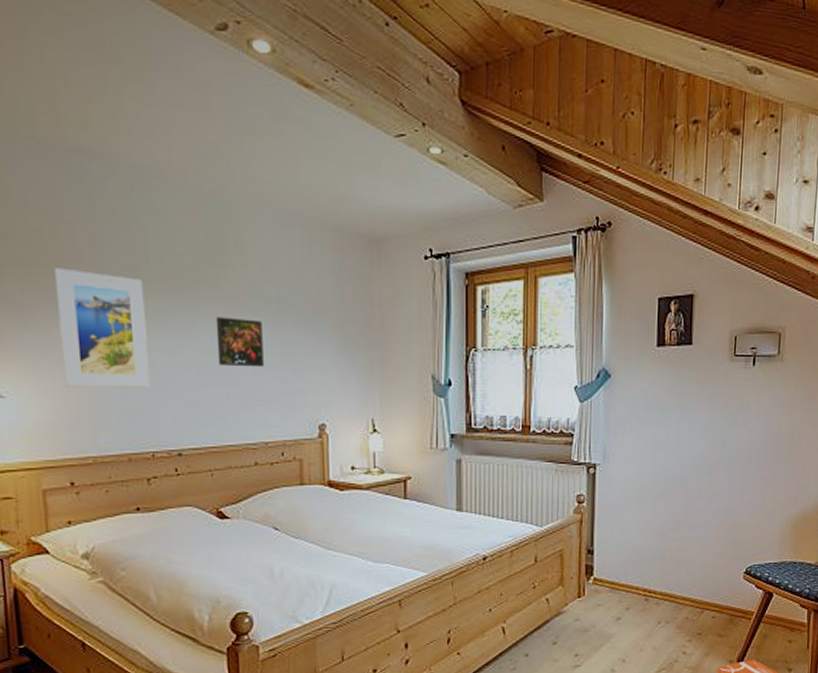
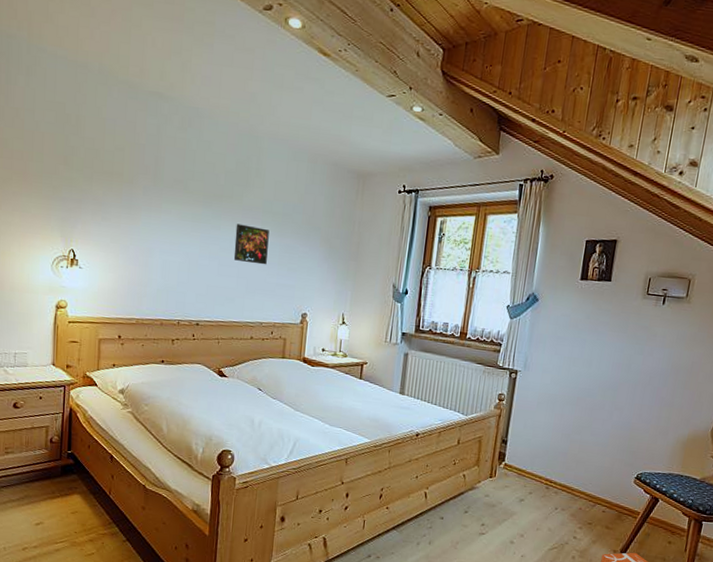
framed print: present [55,267,150,388] -> none [124,177,188,272]

